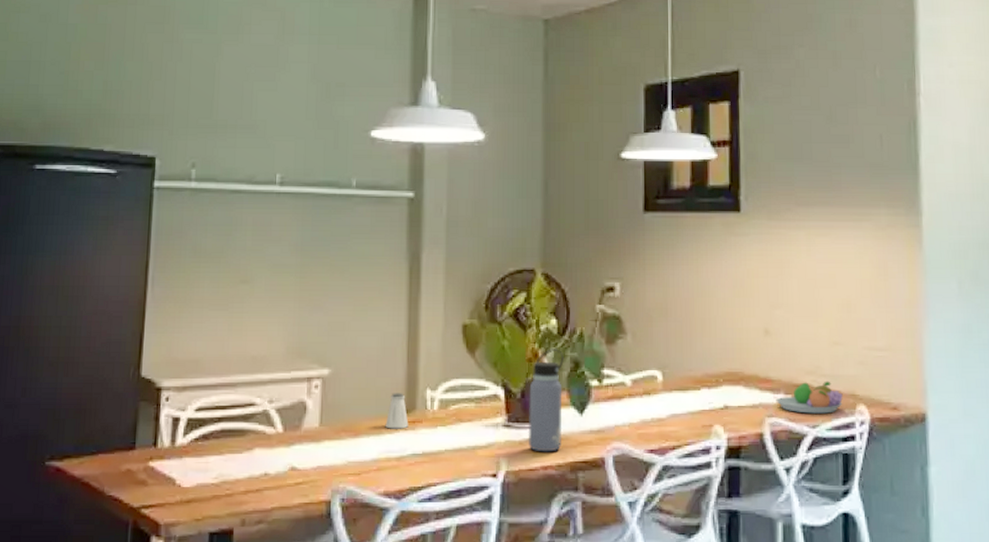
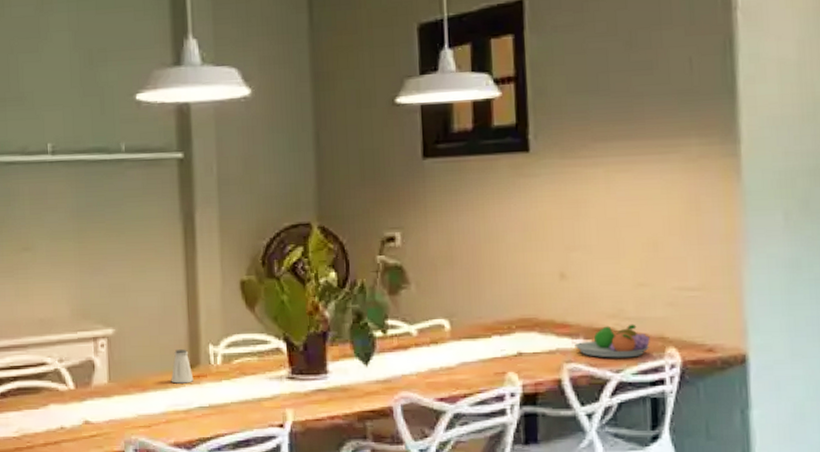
water bottle: present [528,349,564,452] -> none [311,301,348,403]

